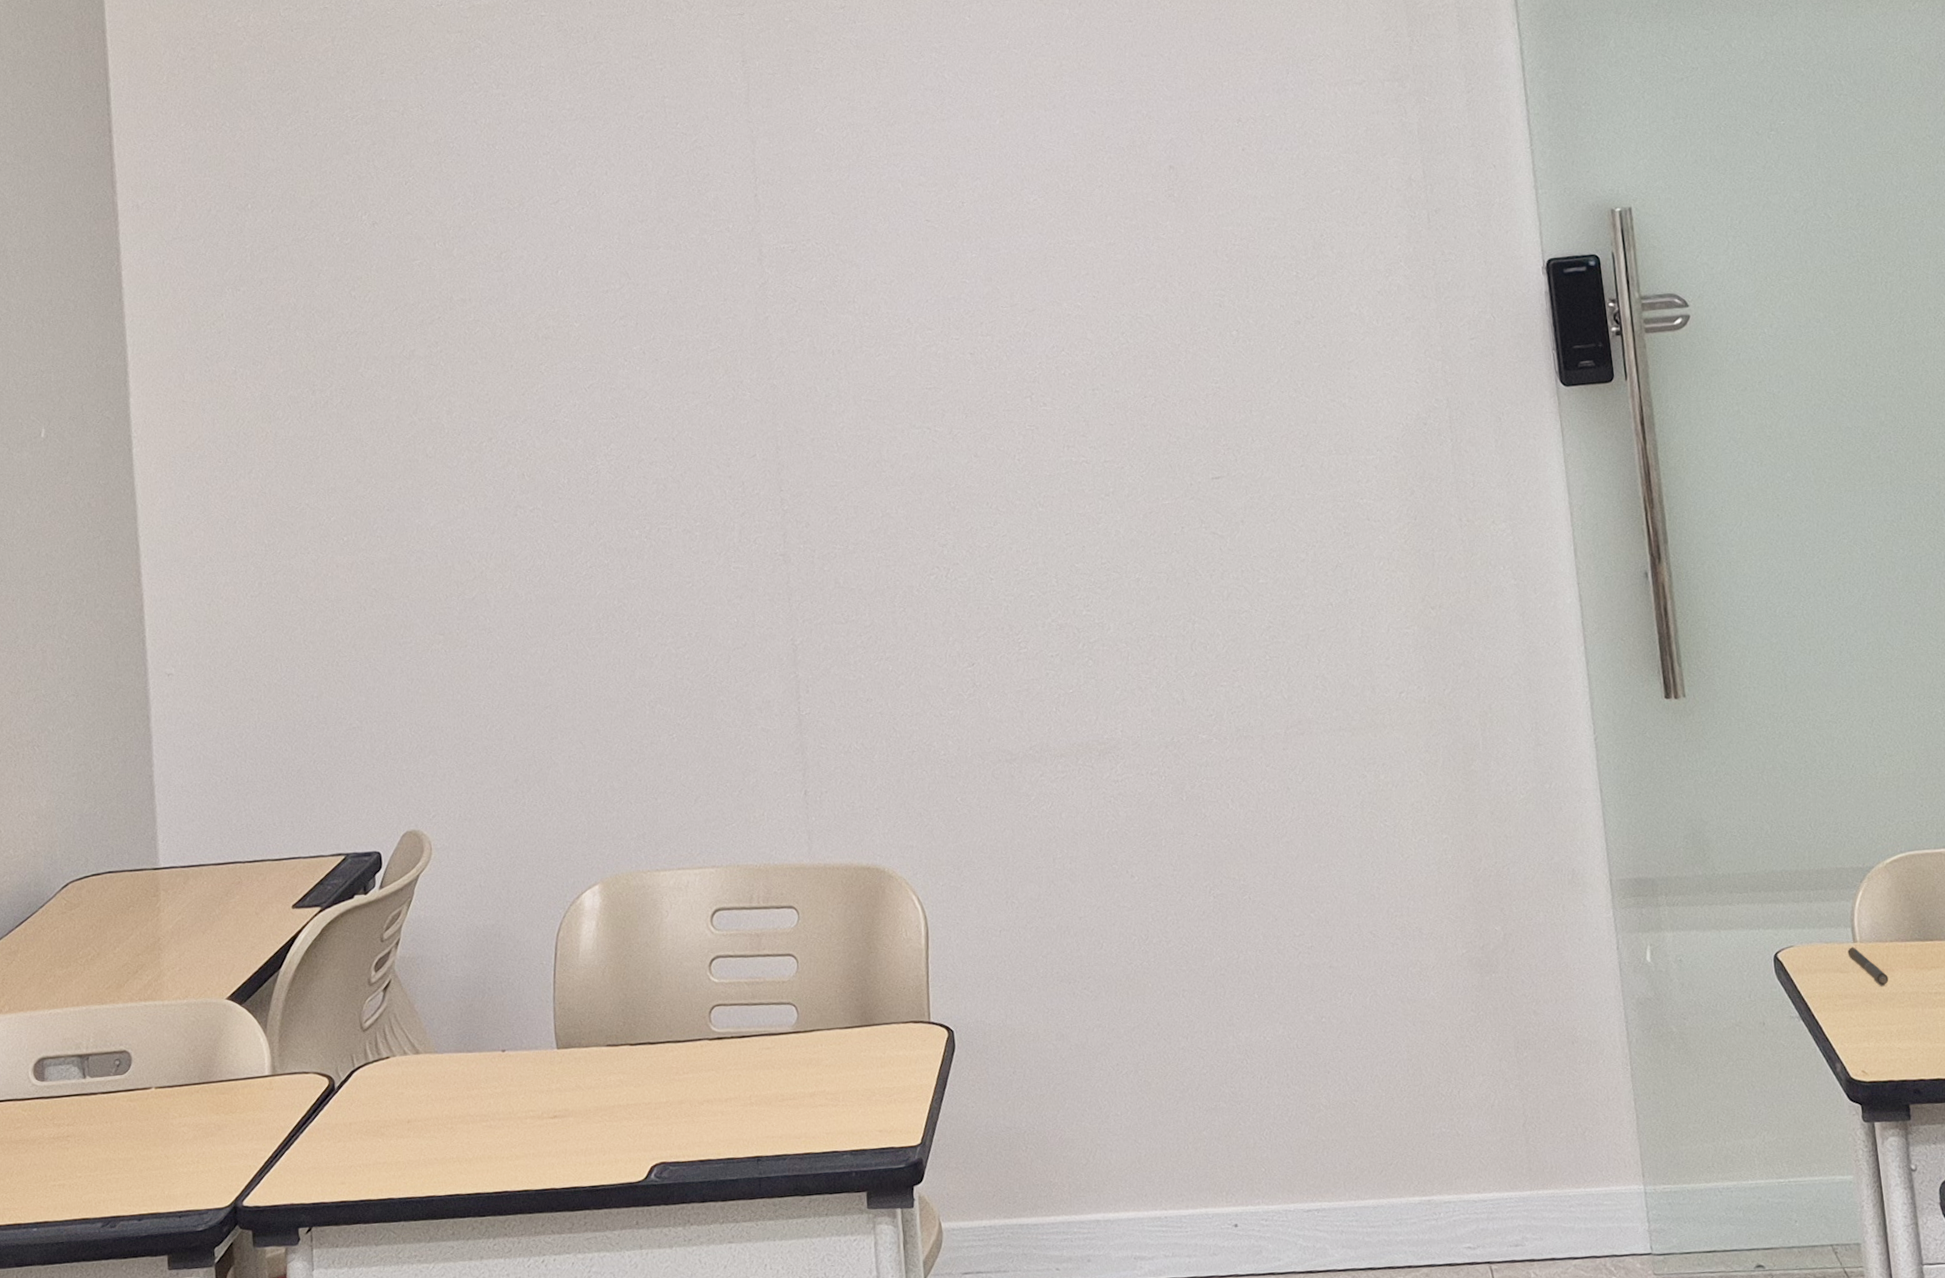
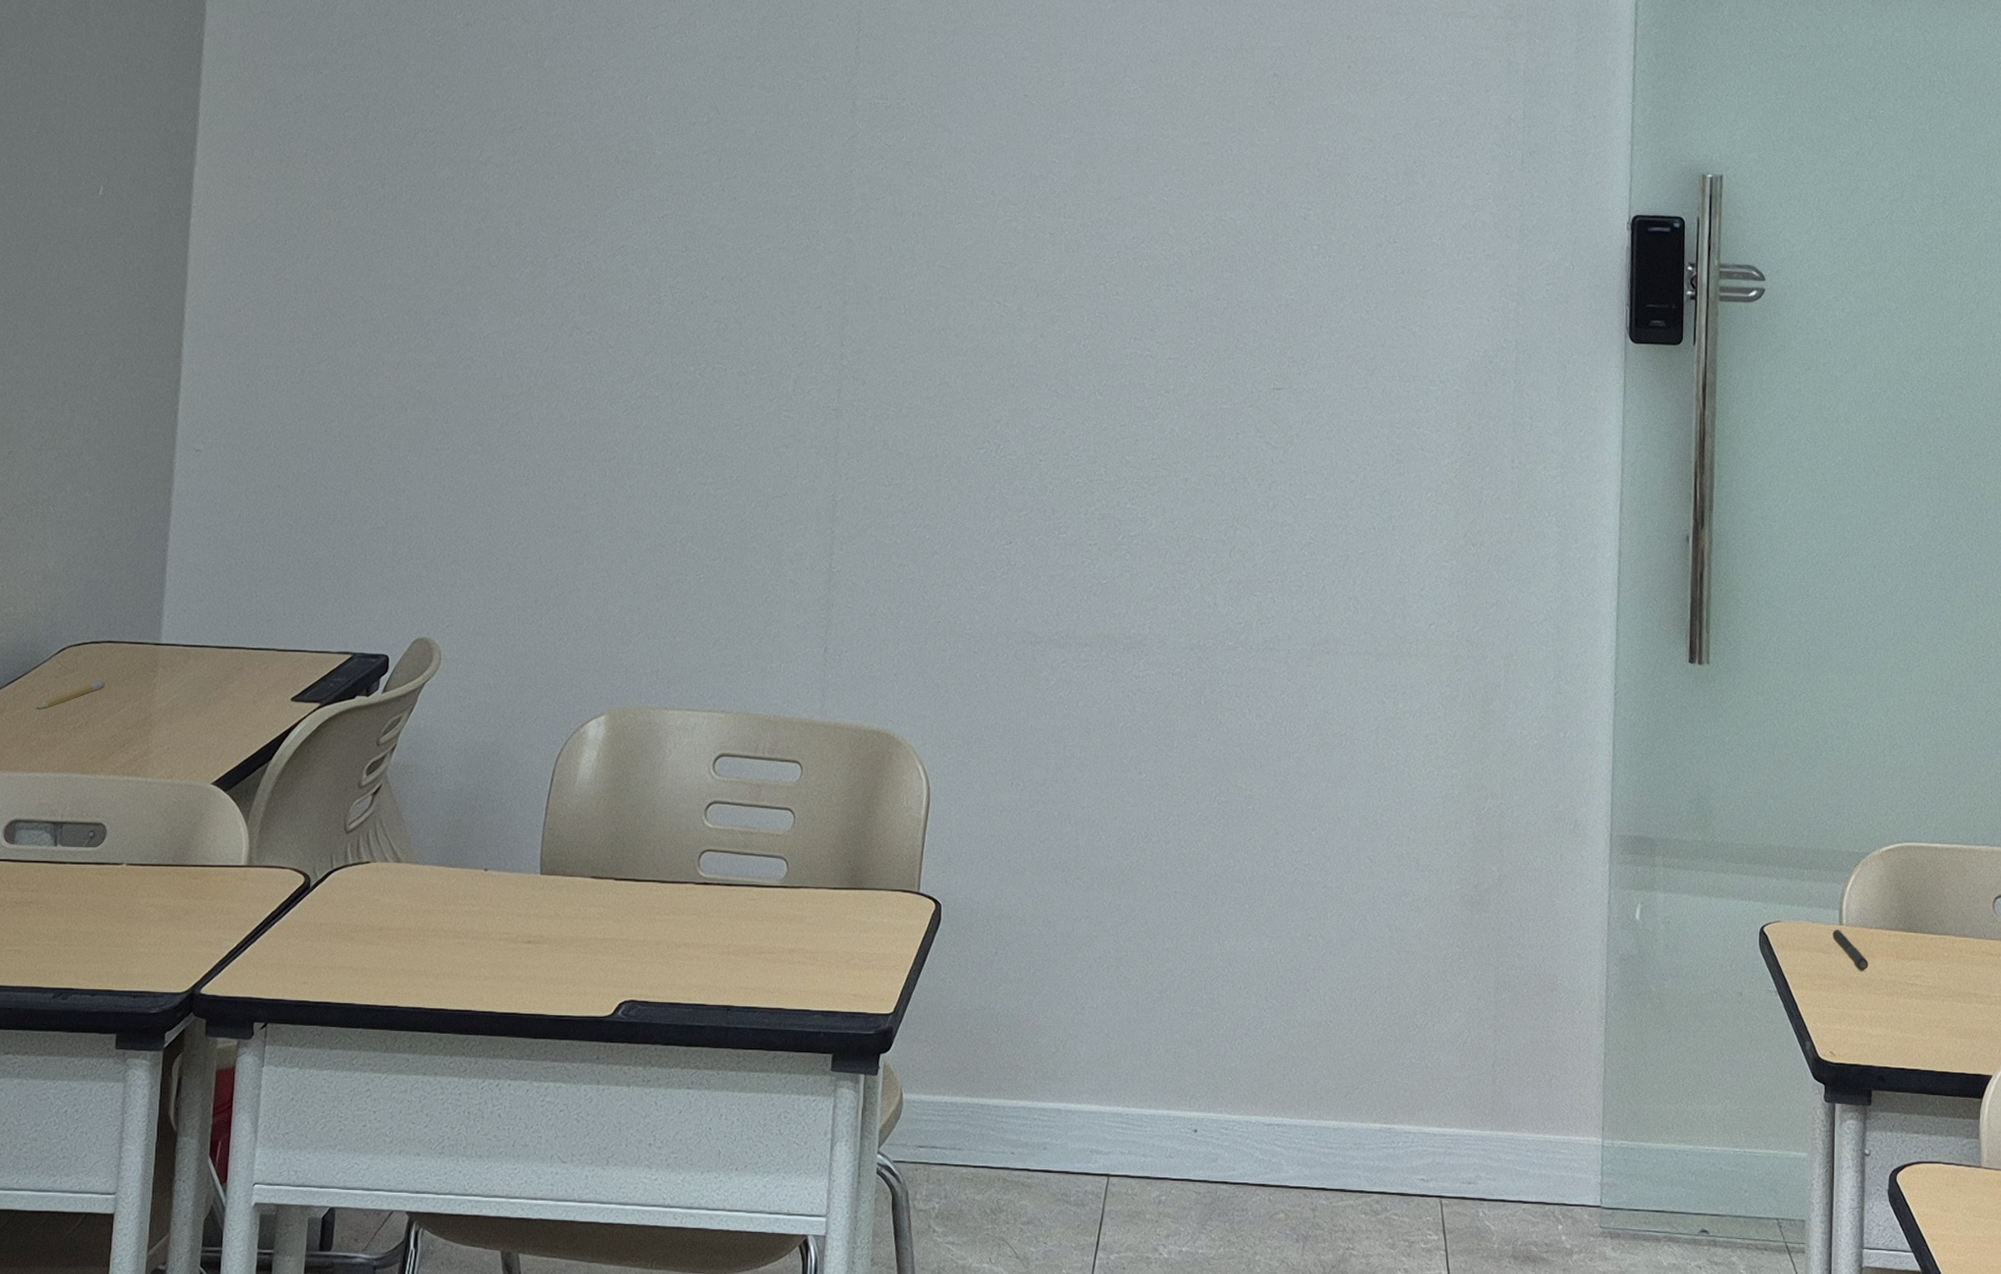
pencil: none [47,911,111,947] -> present [36,681,105,710]

